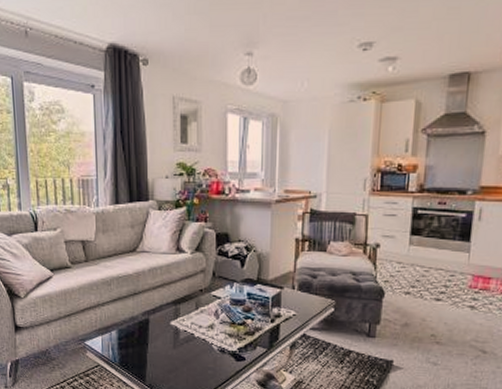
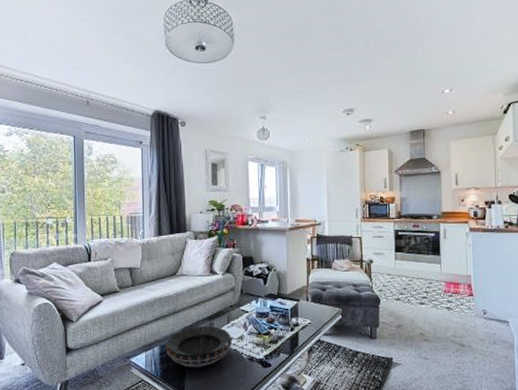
decorative bowl: none [124,311,201,356] -> present [165,326,233,367]

